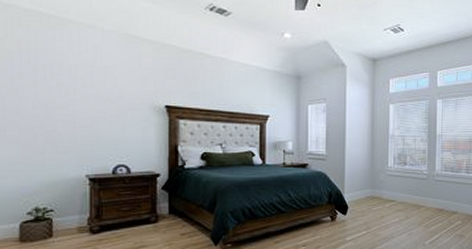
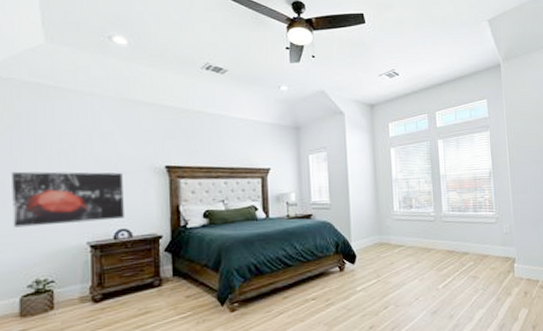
wall art: none [12,100,123,156] -> present [12,171,124,228]

